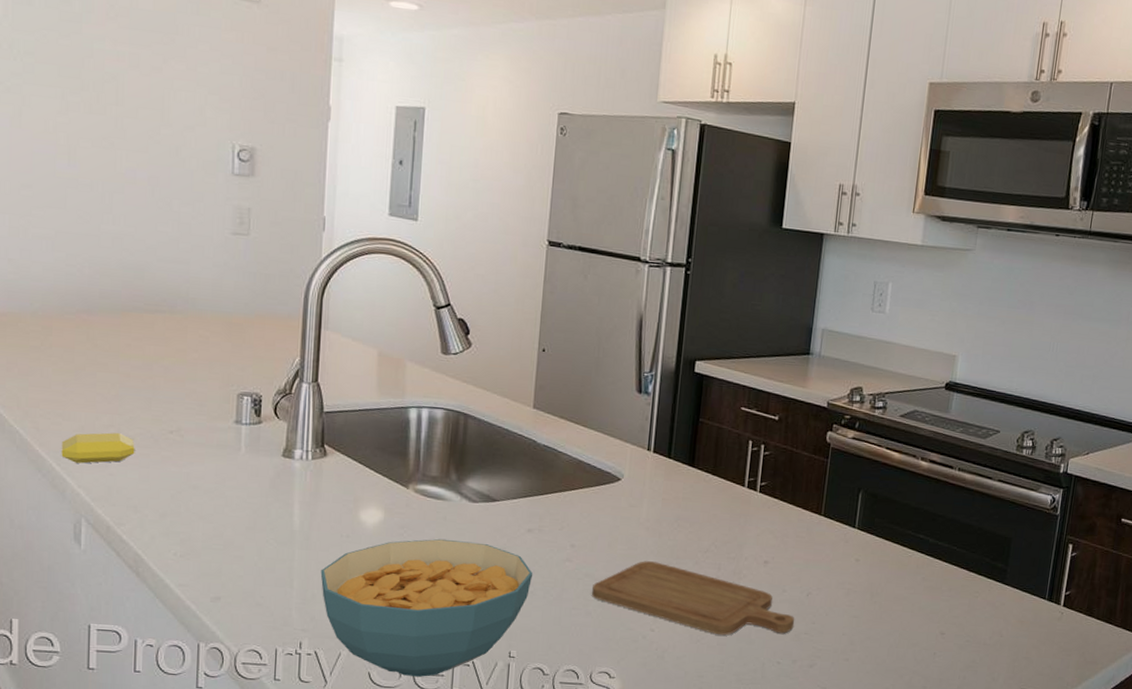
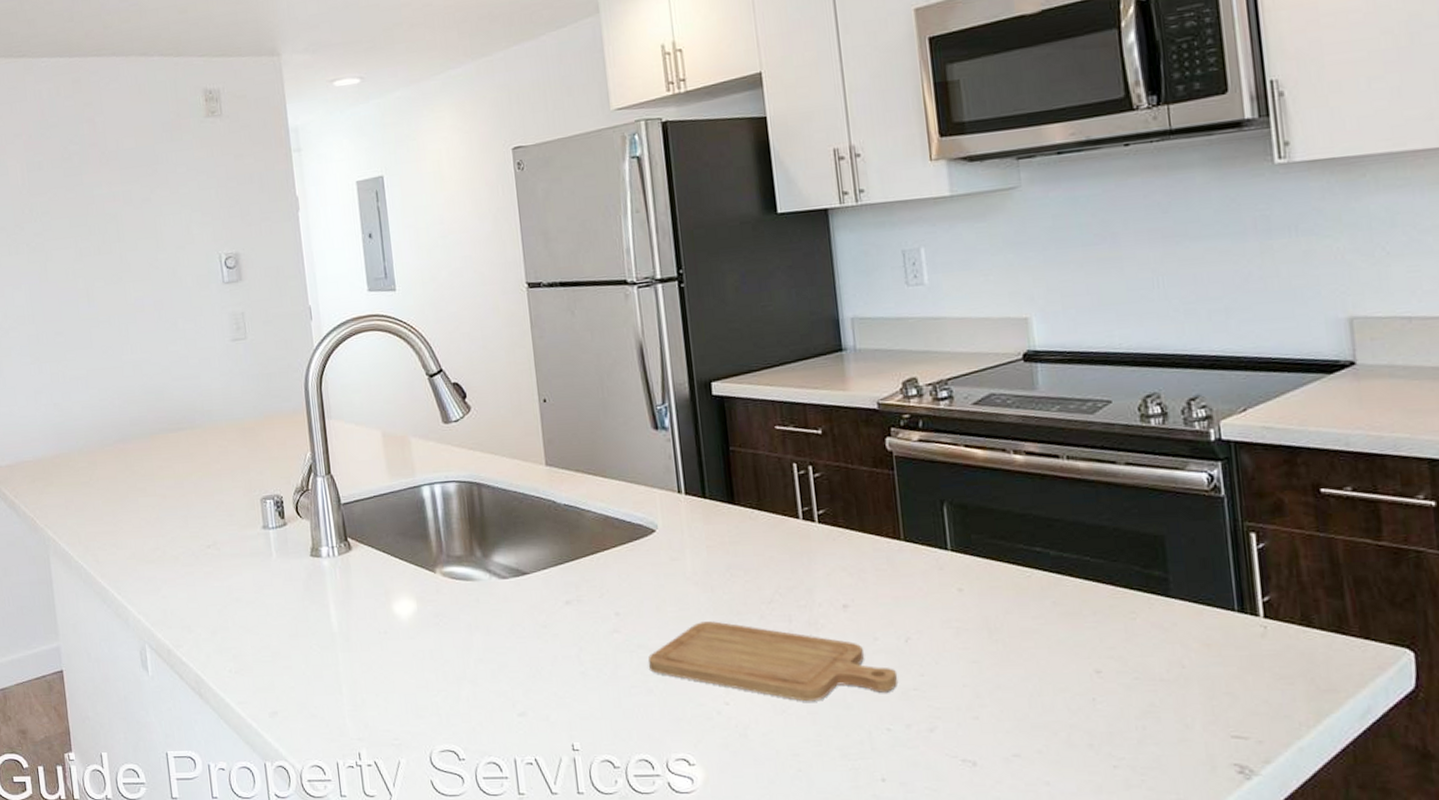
soap bar: present [61,432,135,464] -> none [119,555,181,590]
cereal bowl: present [320,538,533,677] -> none [365,623,581,781]

